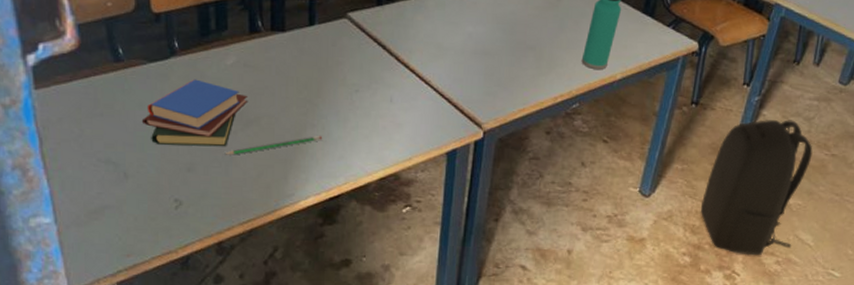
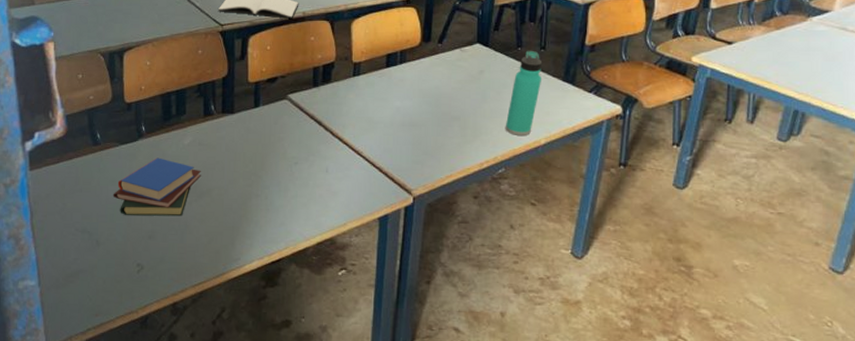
pencil: present [224,135,323,155] -> none [180,204,266,224]
backpack: present [700,119,813,256] -> none [637,178,756,320]

